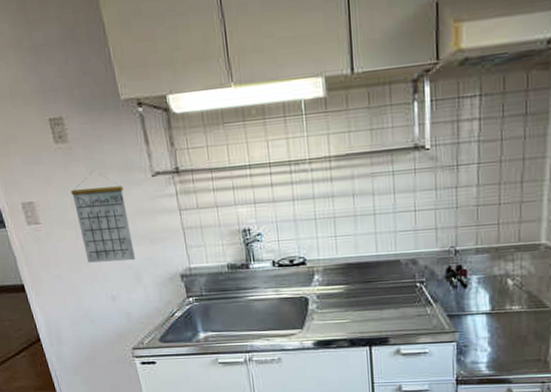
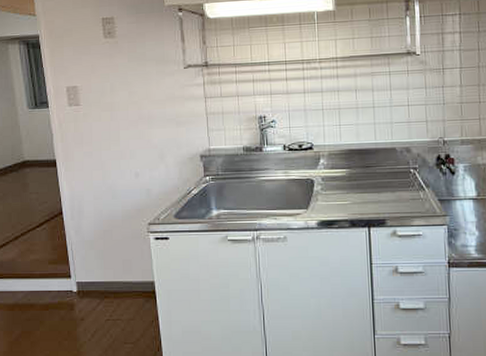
calendar: present [71,171,135,263] -> none [112,62,161,142]

